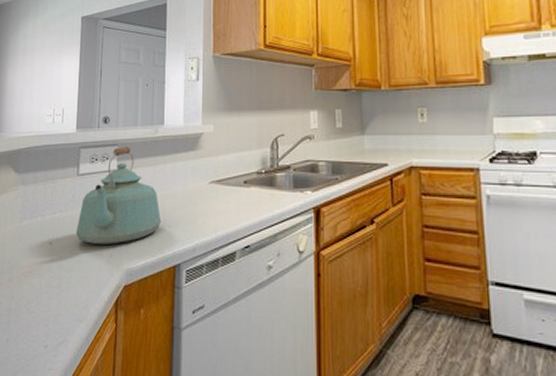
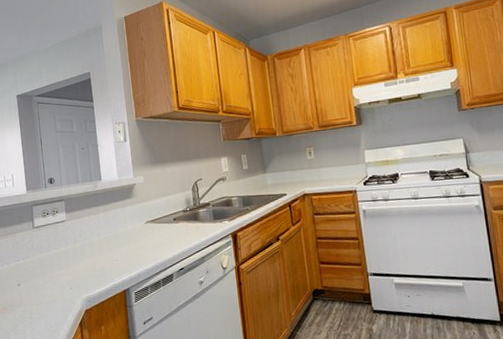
kettle: present [76,147,162,244] -> none [39,201,110,281]

